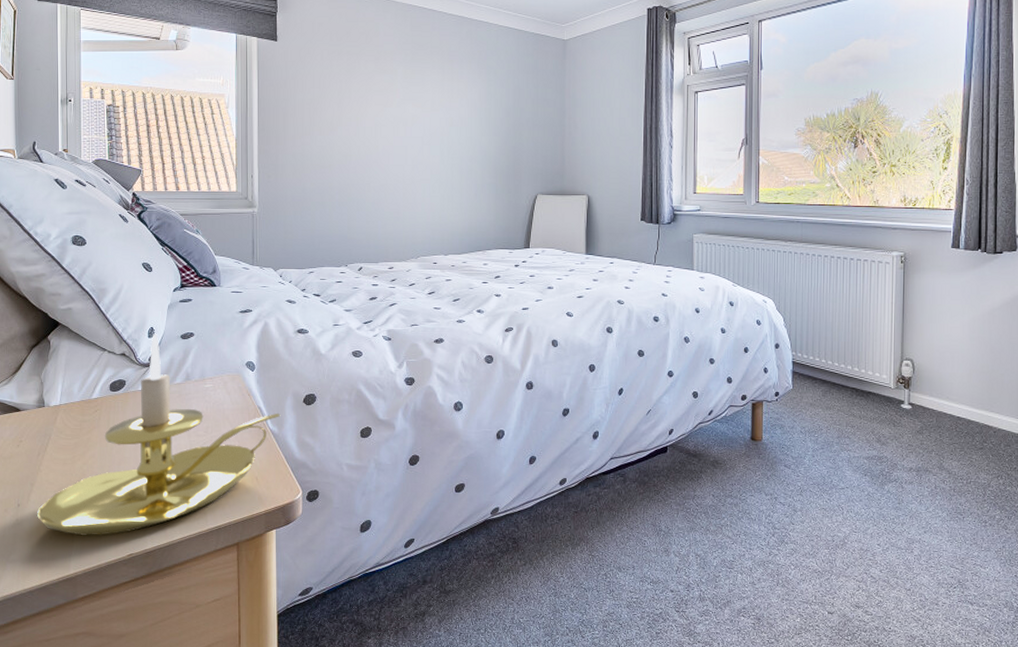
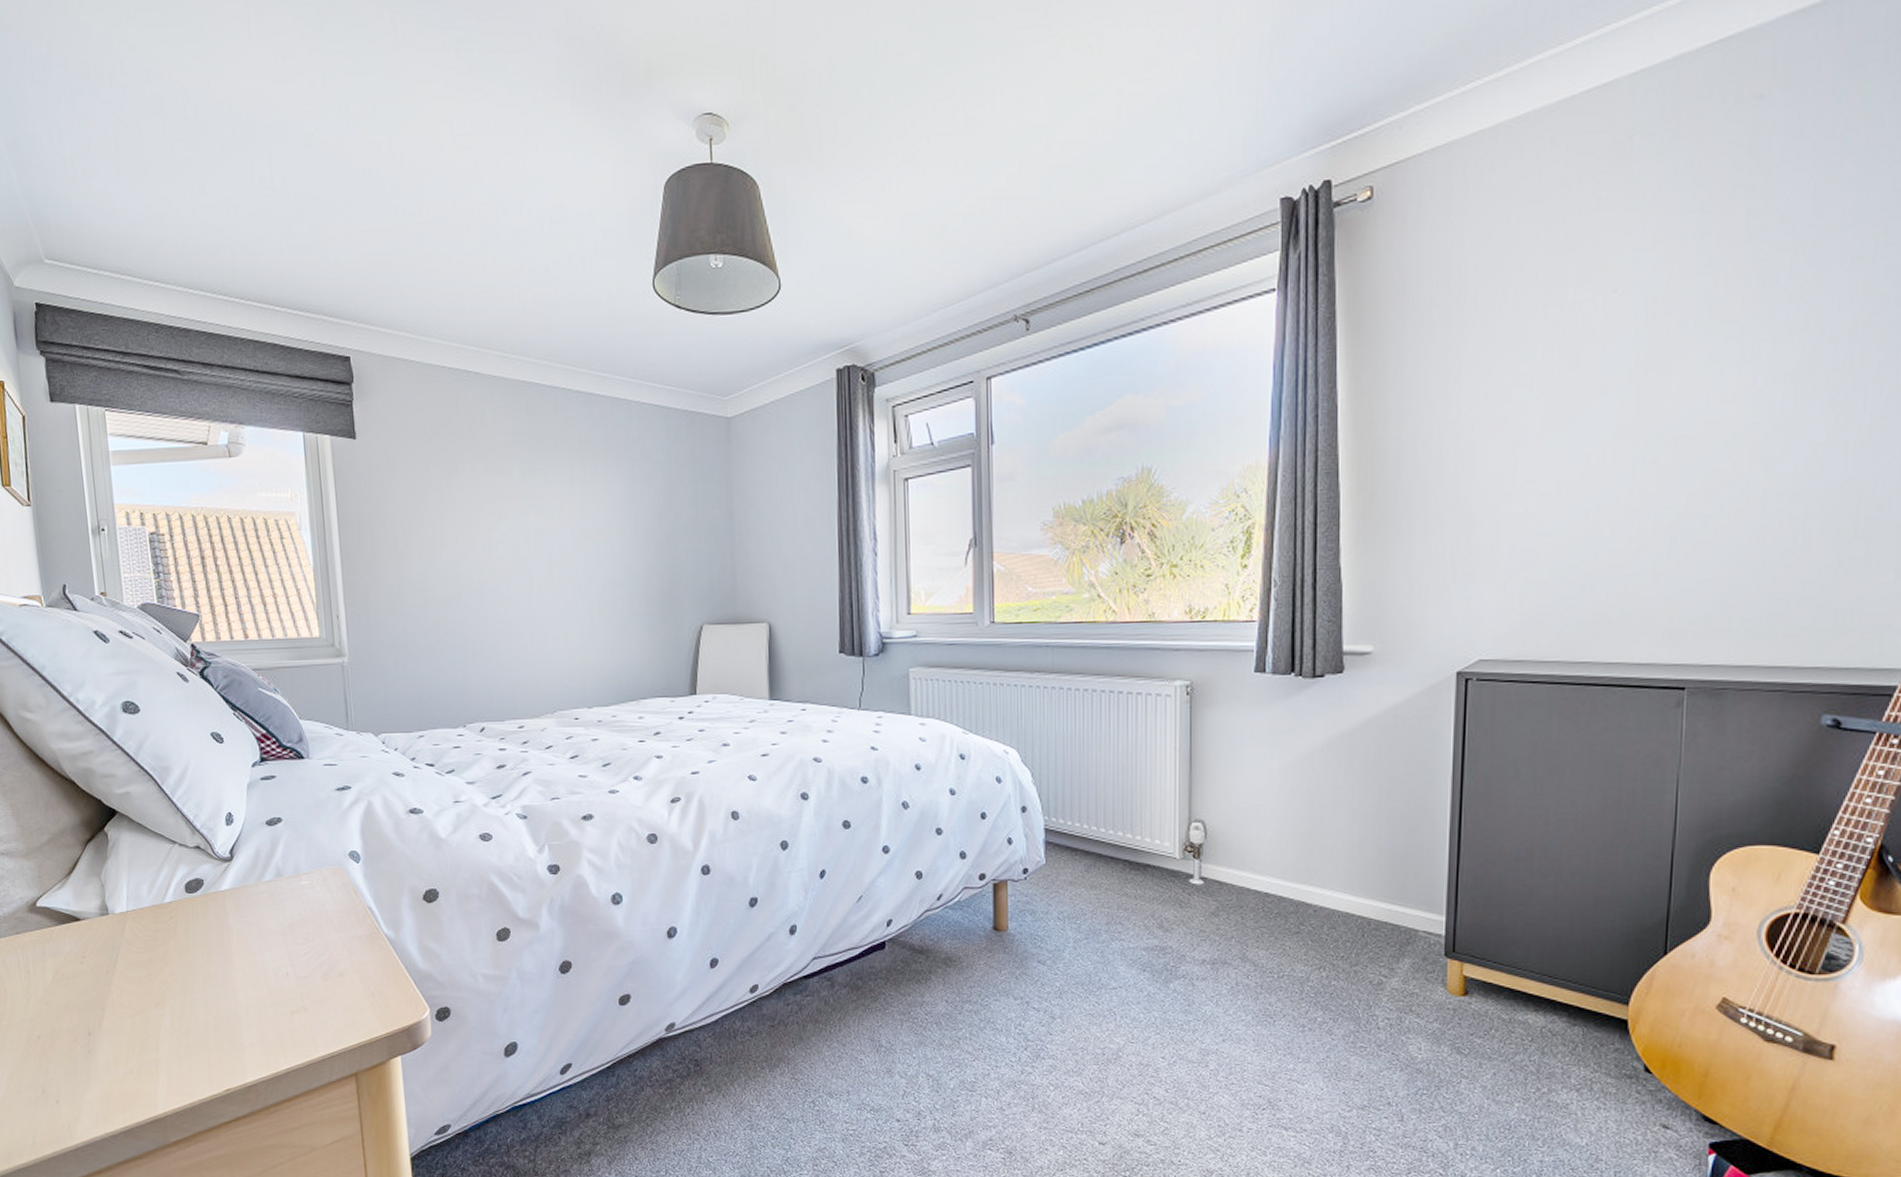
candle holder: present [36,333,281,536] -> none [111,819,397,1069]

